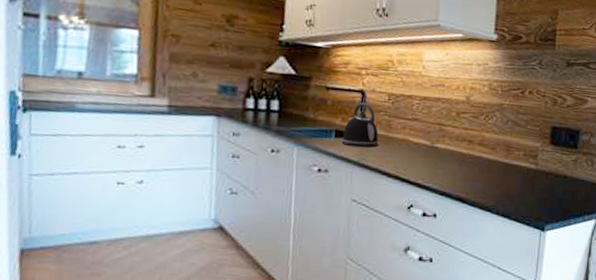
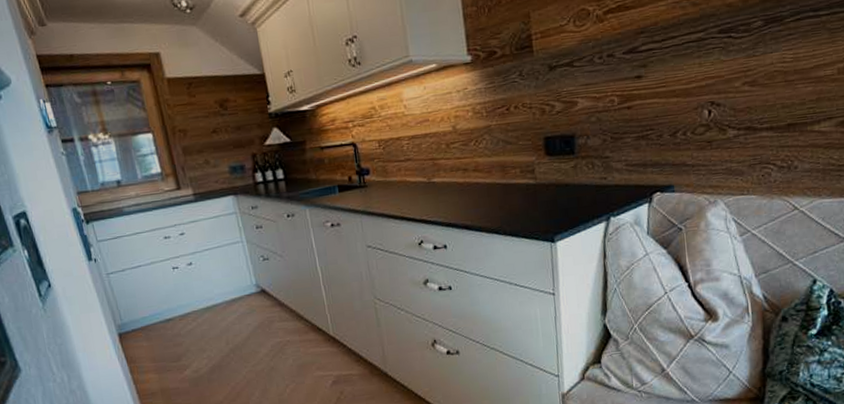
kettle: present [341,102,379,148] -> none [345,154,379,199]

